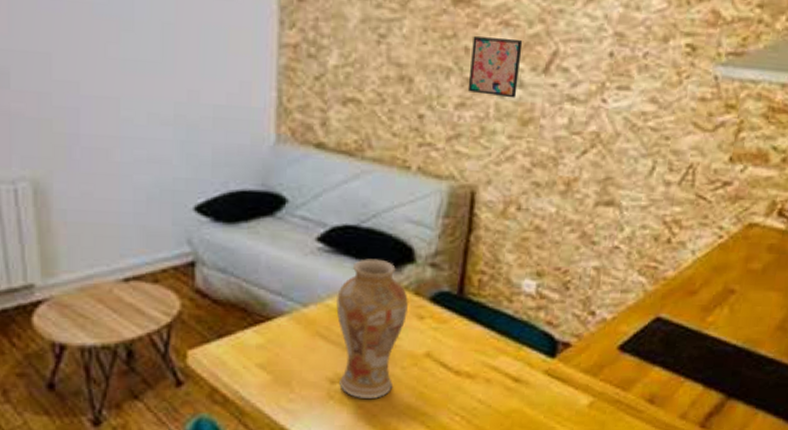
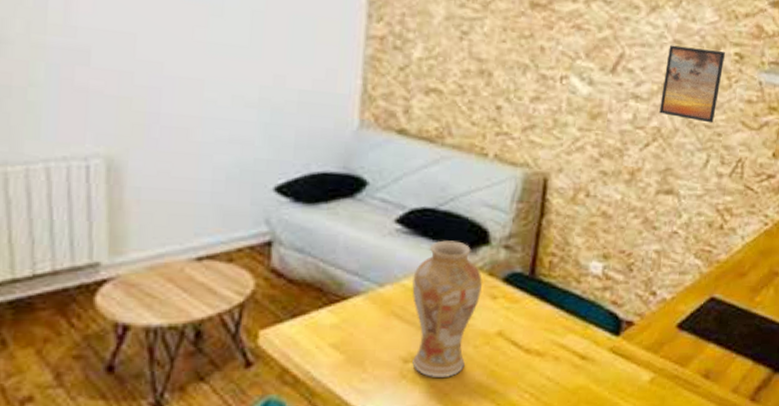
wall art: present [467,36,523,98] -> none [542,37,593,95]
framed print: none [598,38,676,126] -> present [659,45,726,123]

